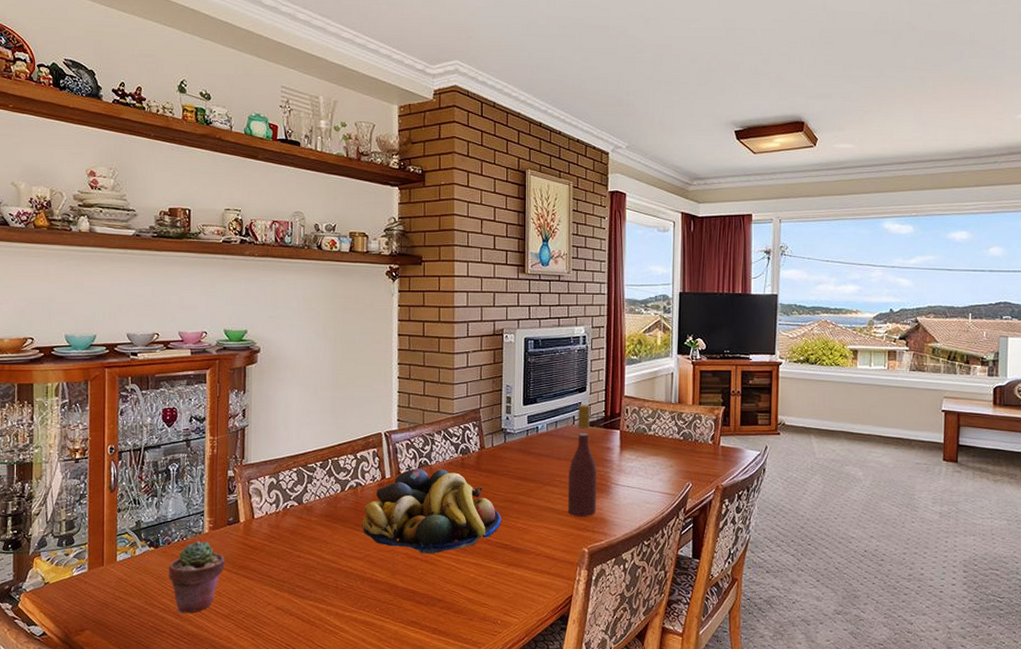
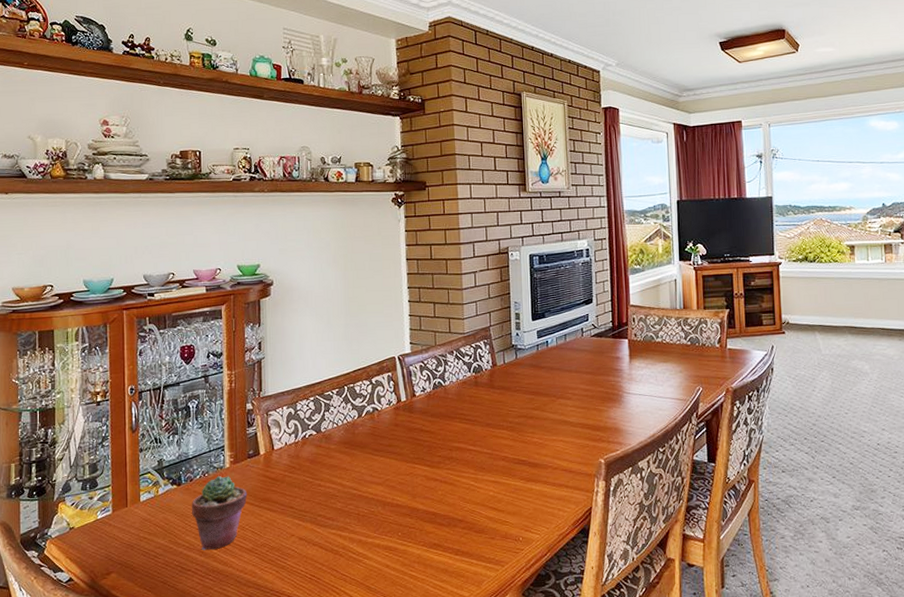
fruit bowl: present [362,468,502,554] -> none [380,389,518,475]
wine bottle: present [568,404,598,517] -> none [580,316,610,428]

